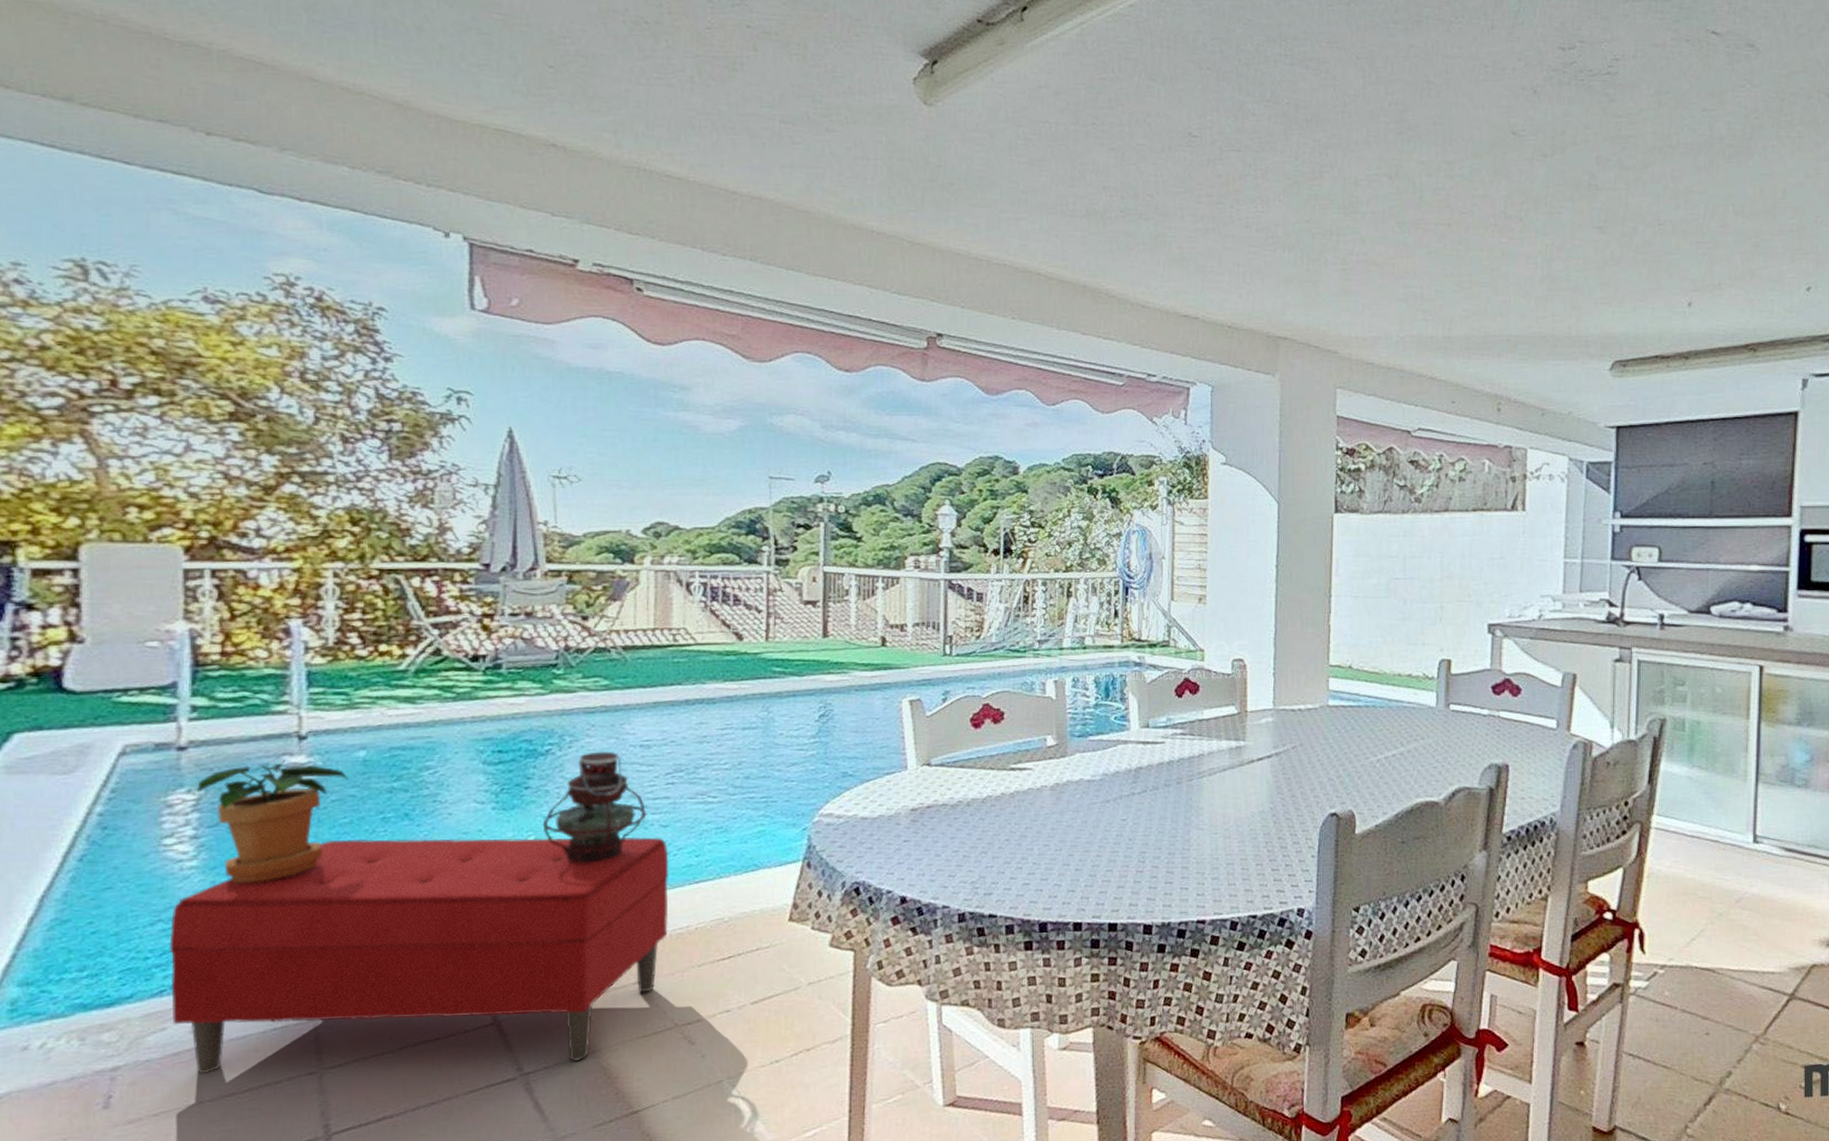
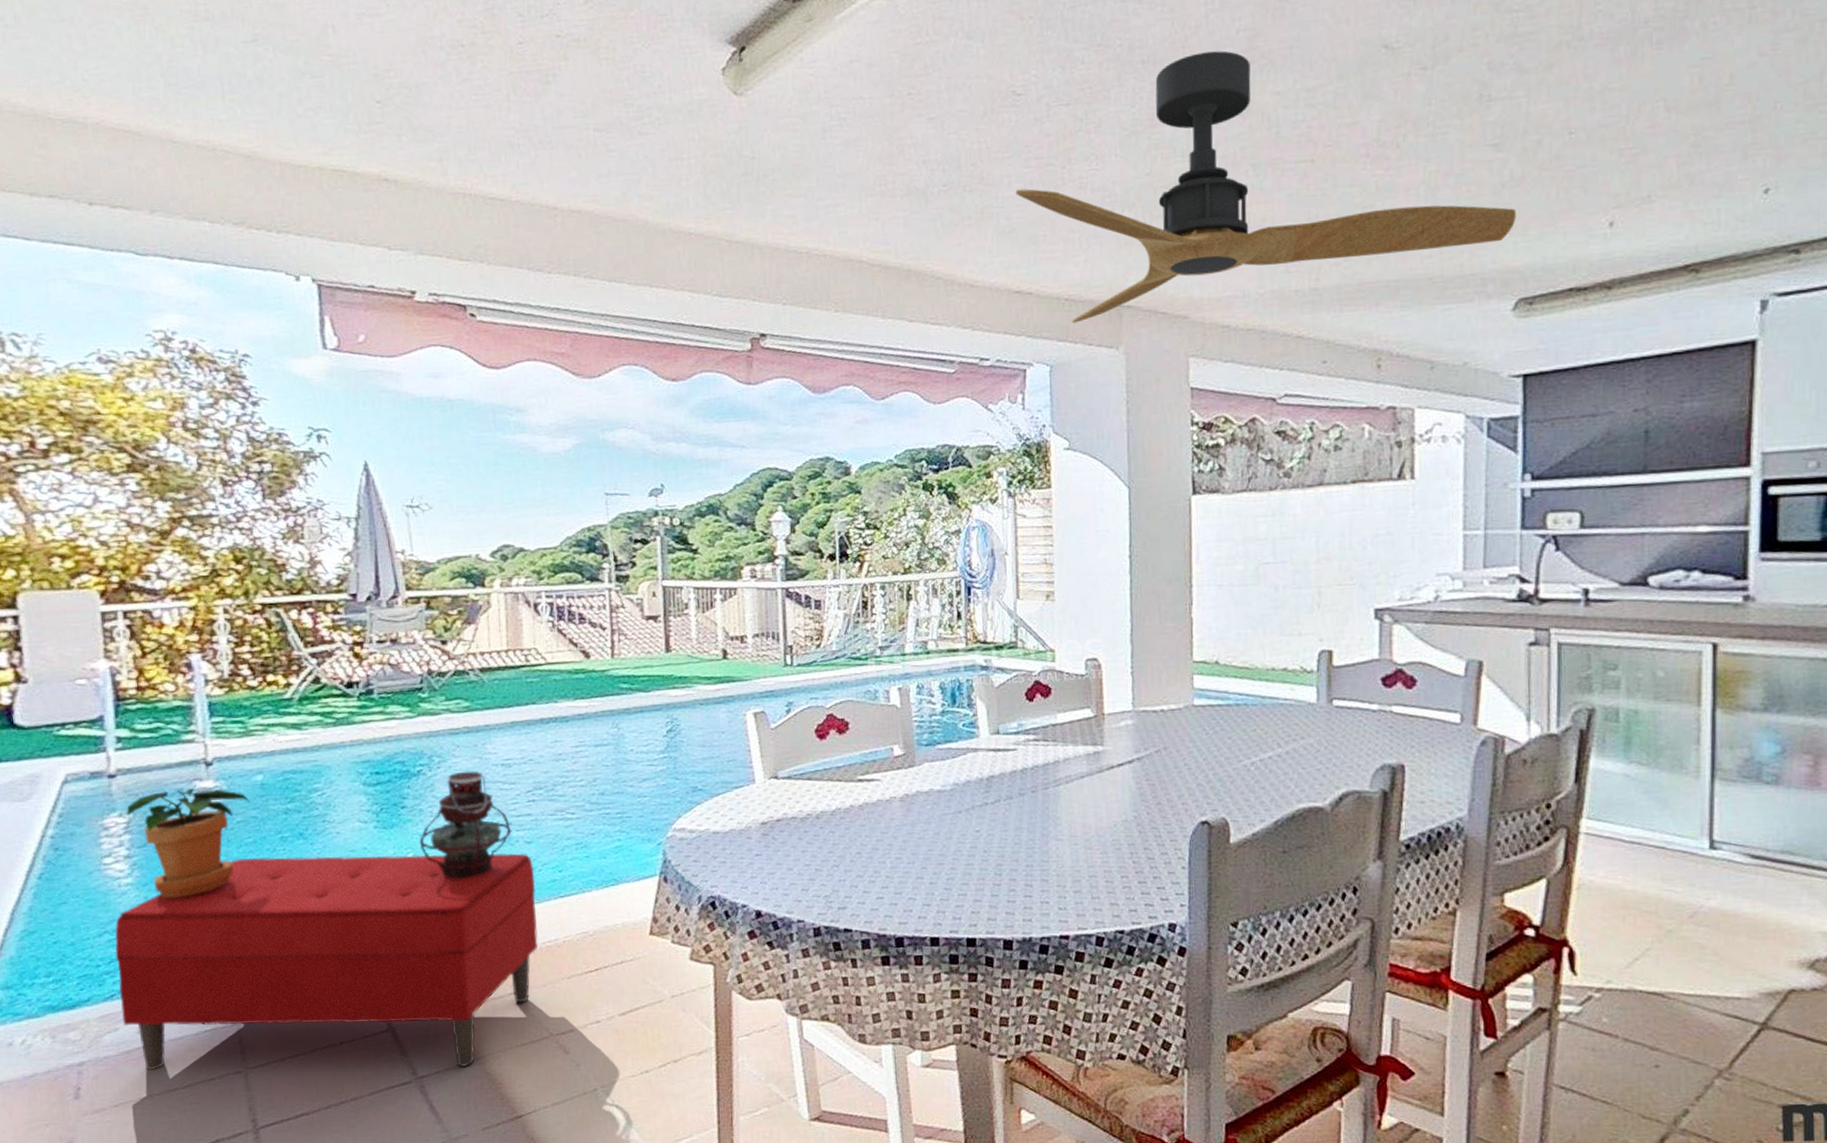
ceiling fan: none [1187,119,1615,349] -> present [1015,50,1516,323]

